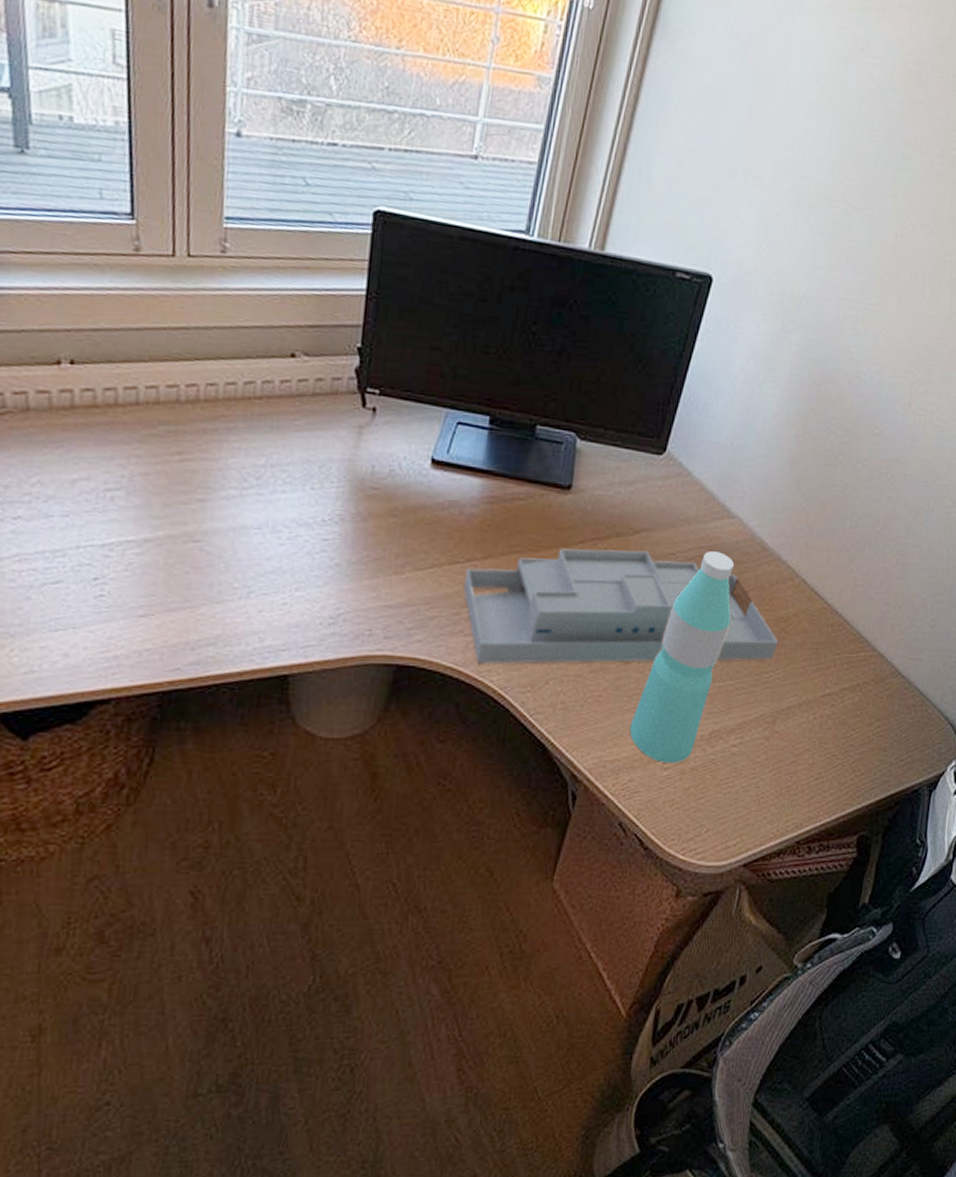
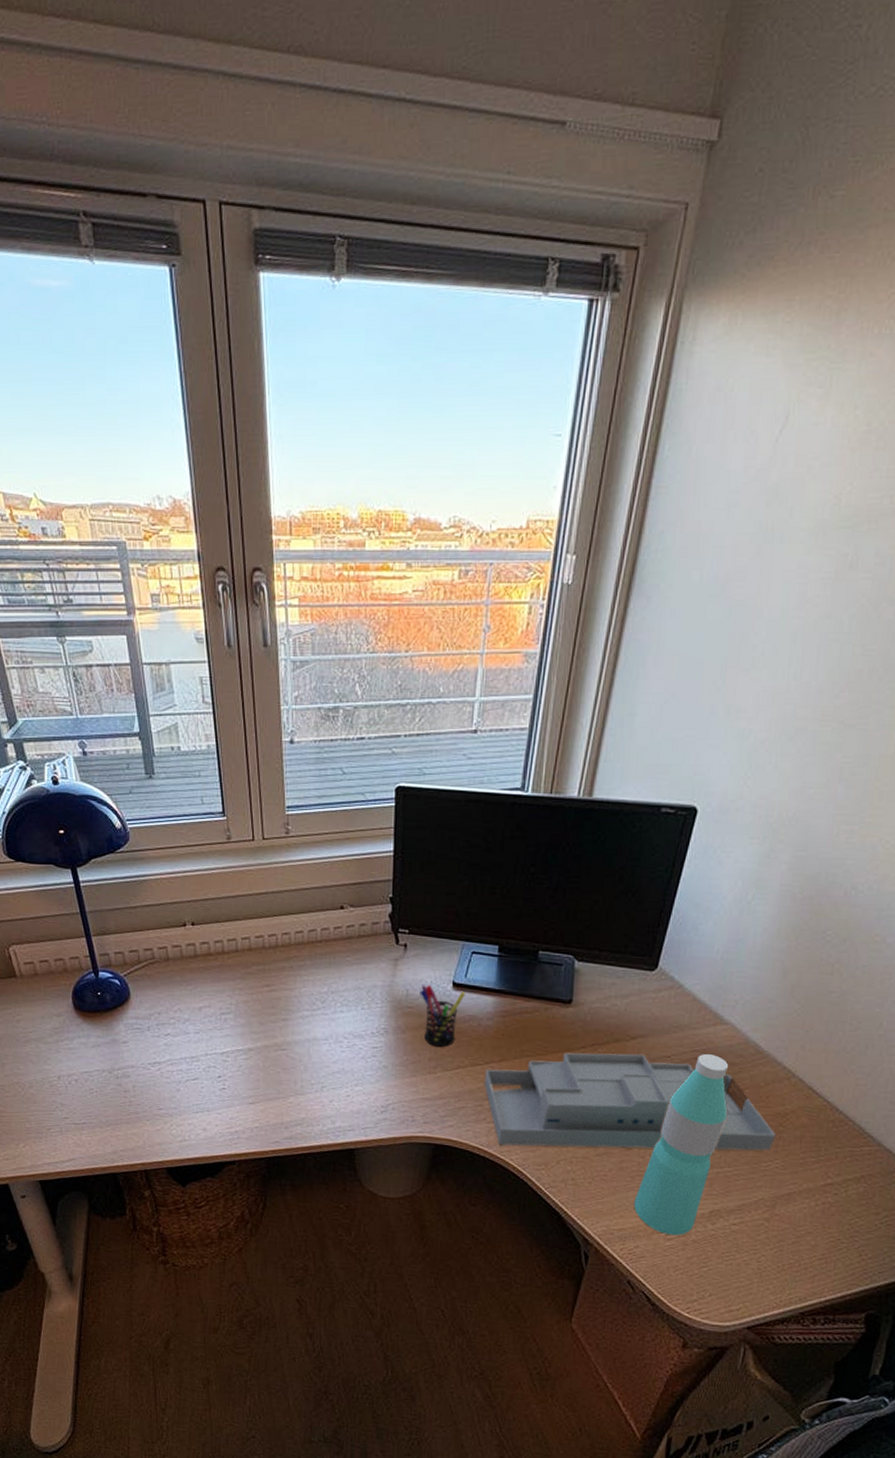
pen holder: none [389,460,447,541] -> present [420,985,466,1048]

